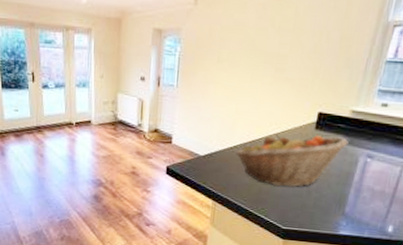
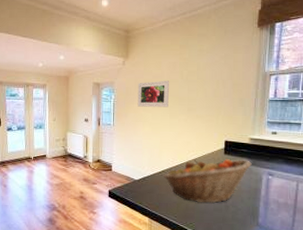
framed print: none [210,28,256,66] -> present [137,80,170,107]

